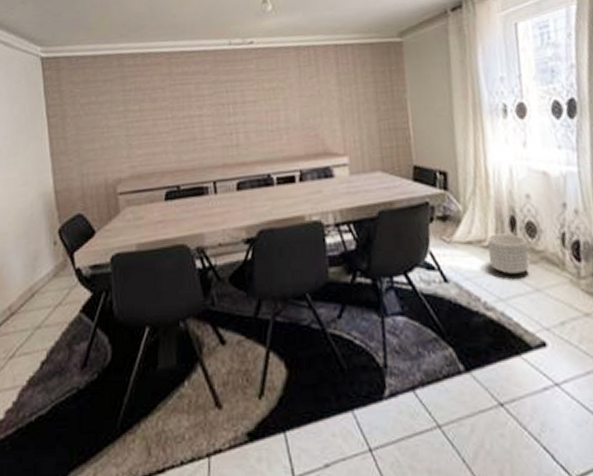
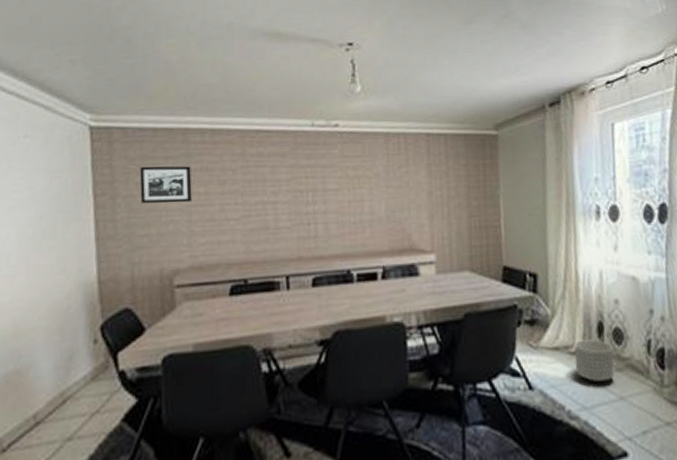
picture frame: none [84,87,128,122] -> present [139,166,192,204]

